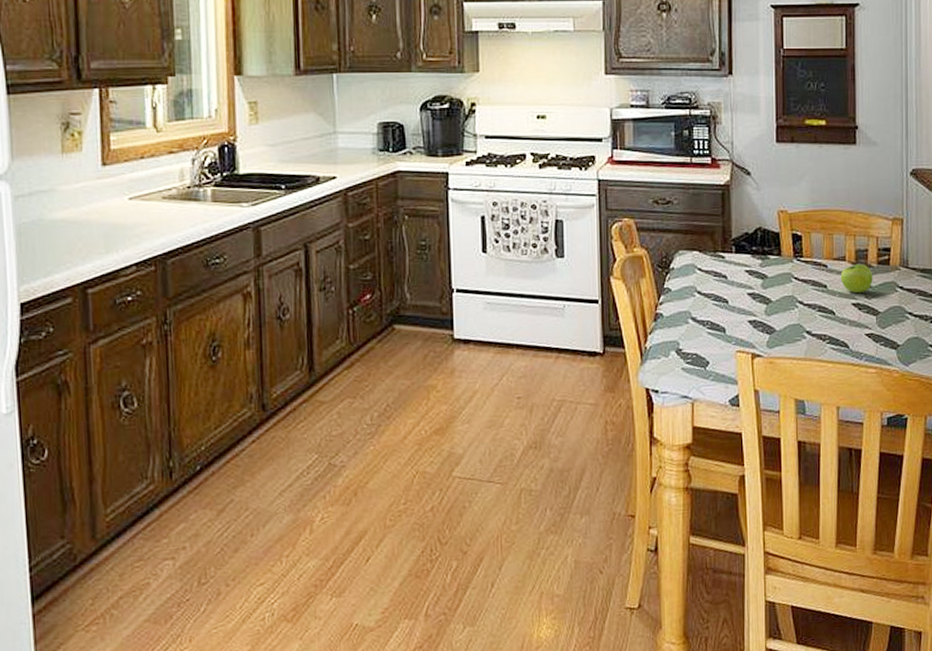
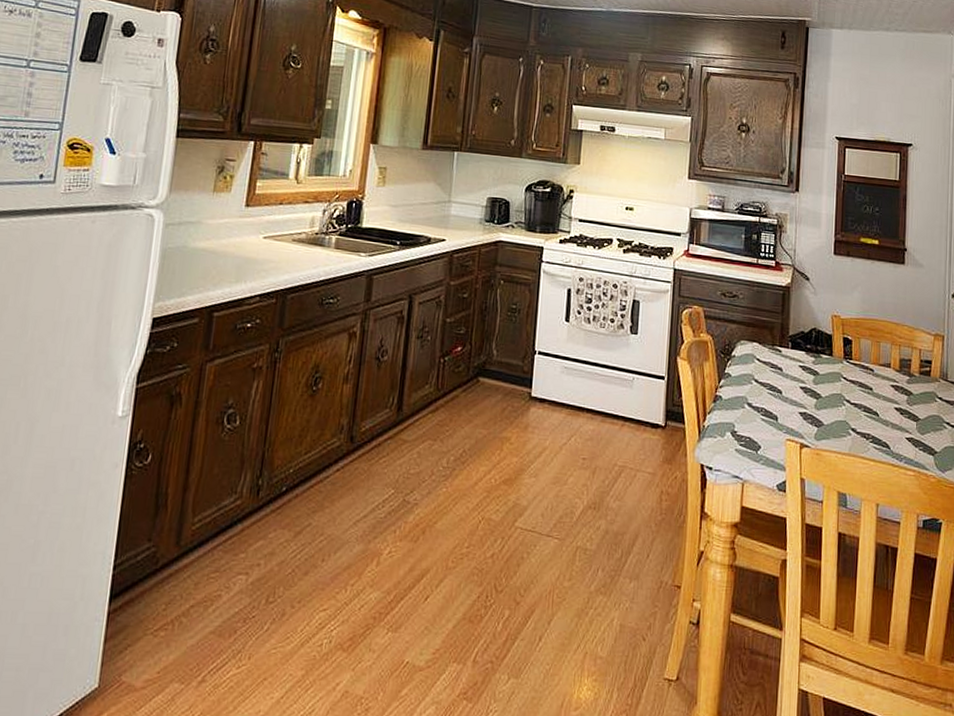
fruit: present [840,264,873,294] -> none [885,372,915,400]

